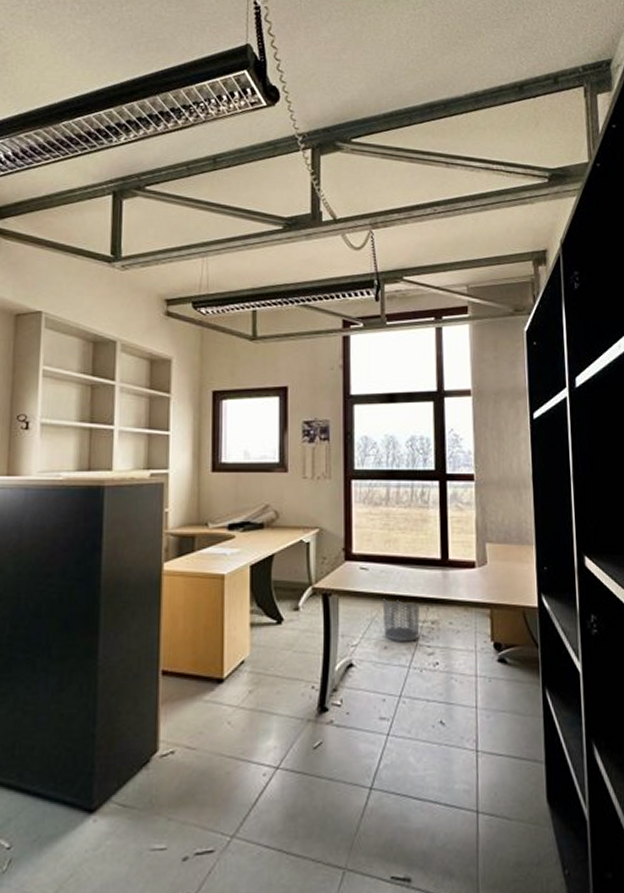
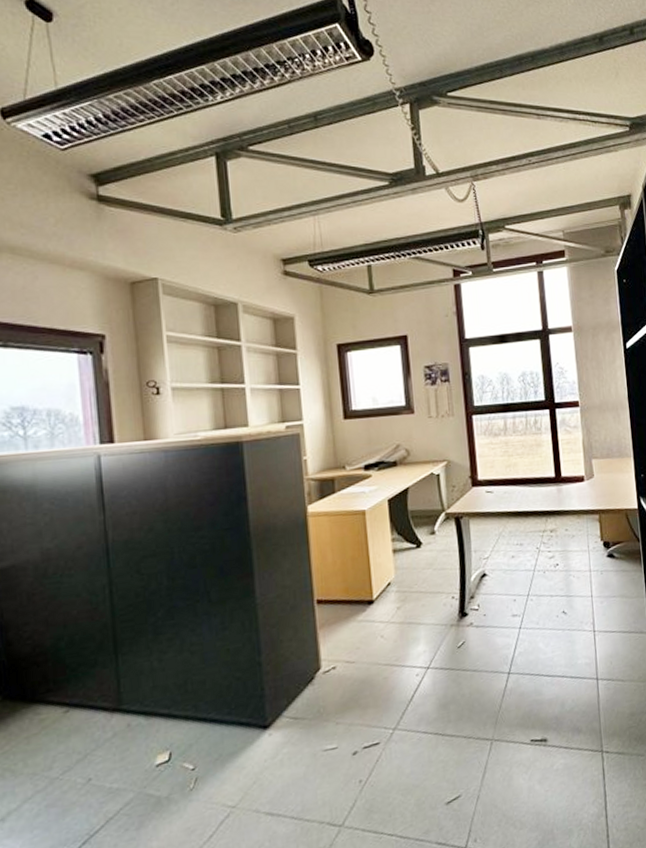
waste bin: present [382,599,420,642] -> none [507,515,541,551]

